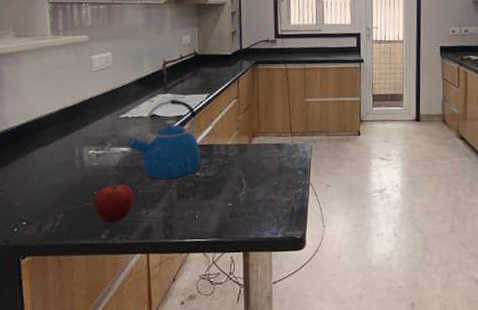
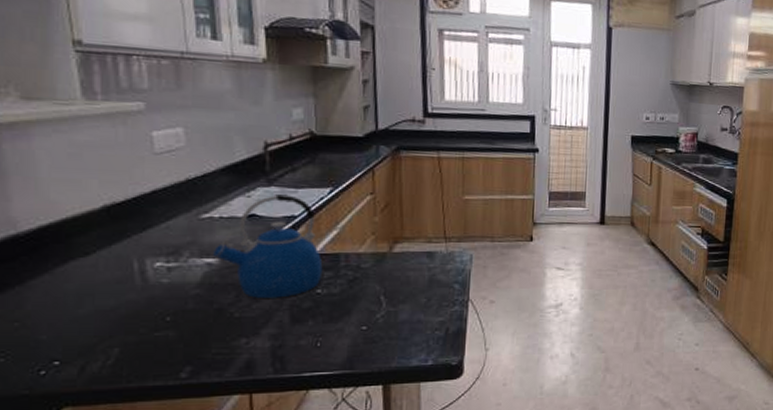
fruit: present [93,181,134,224] -> none [165,302,227,358]

